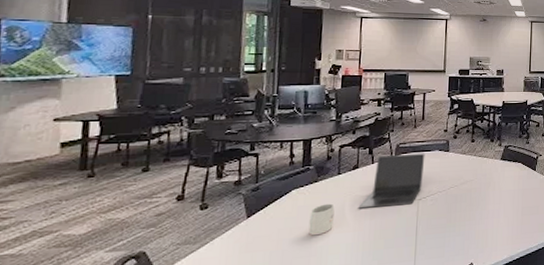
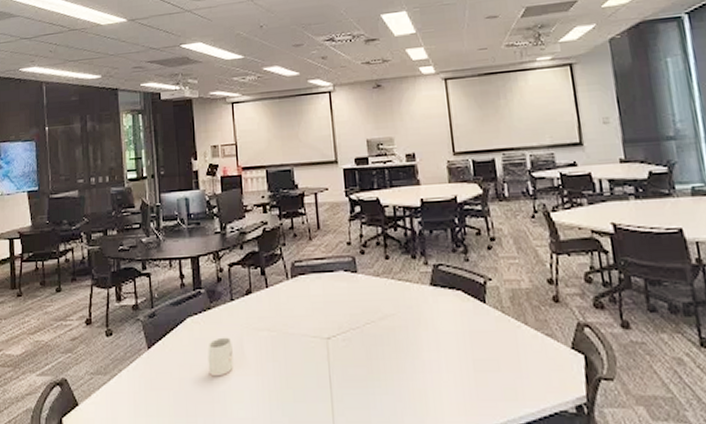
laptop: present [358,153,425,209] -> none [257,274,330,346]

